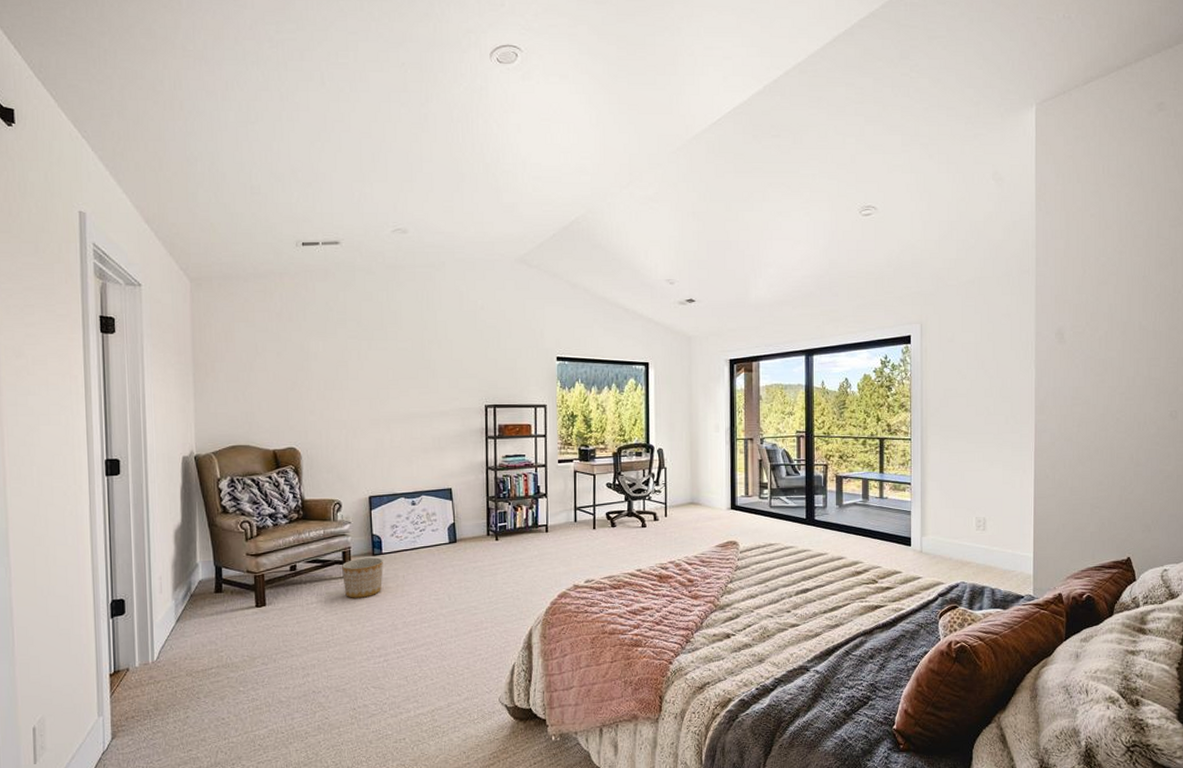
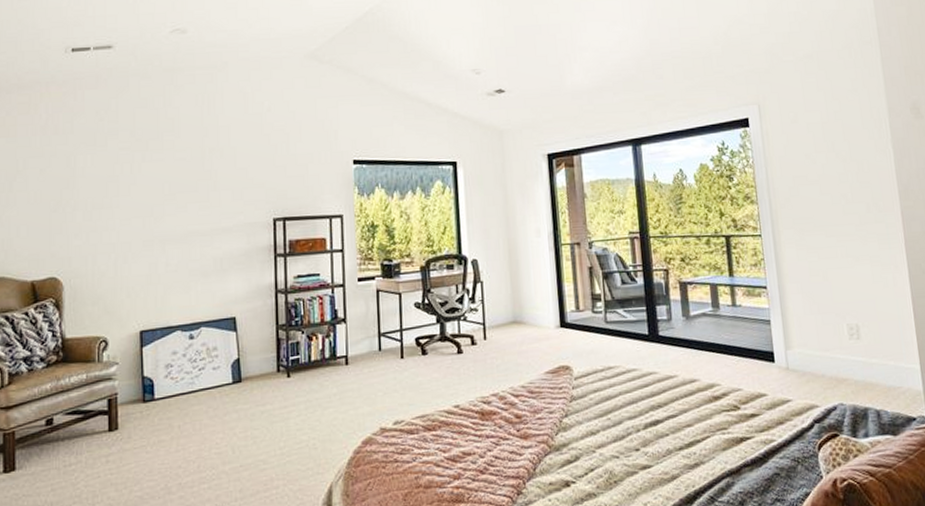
planter: present [342,557,383,598] -> none [107,404,155,457]

